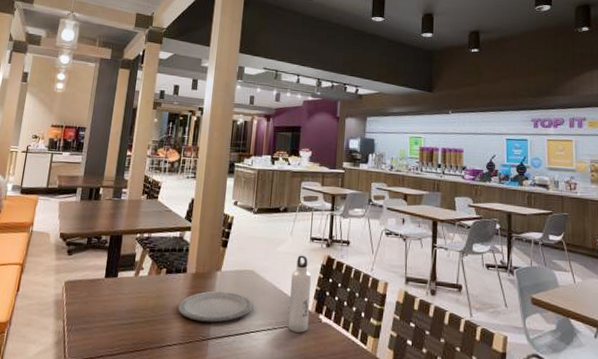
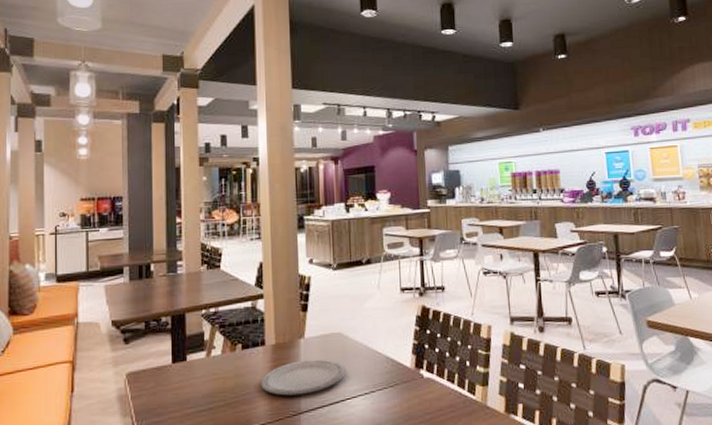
water bottle: present [288,255,312,333] -> none [385,308,410,393]

